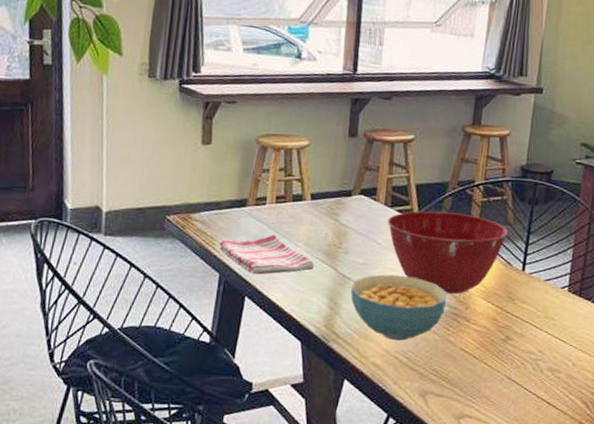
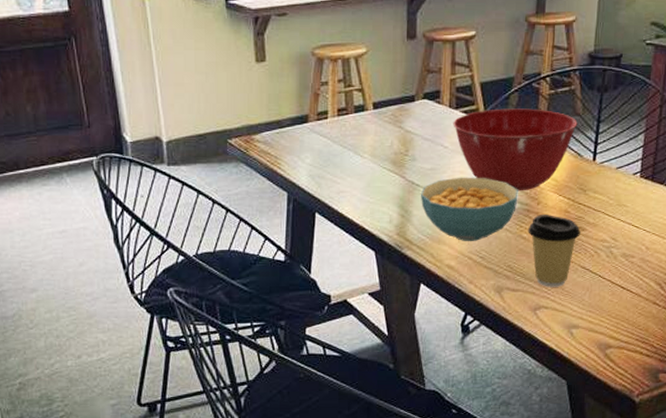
dish towel: present [219,234,314,275] -> none [284,148,382,190]
coffee cup: none [455,320,508,396] -> present [528,215,581,287]

